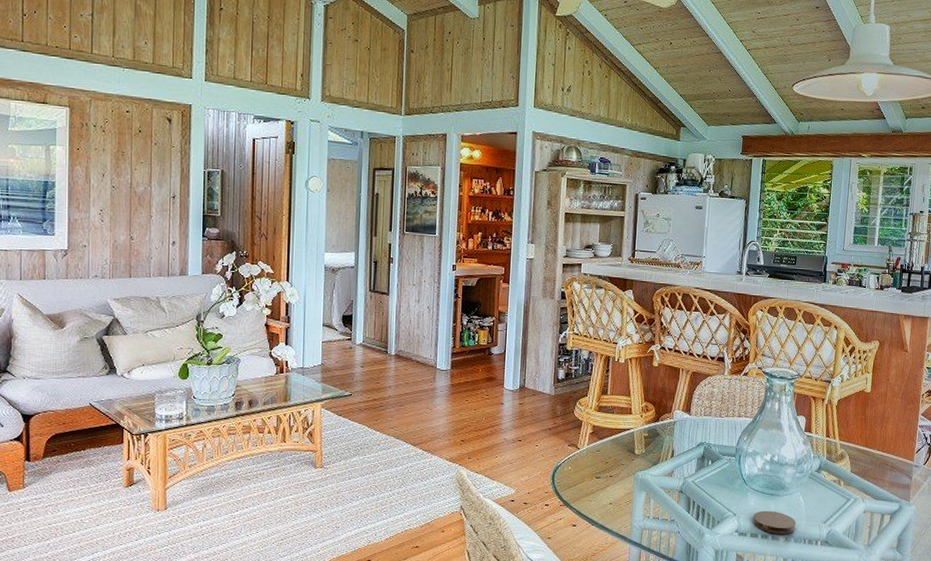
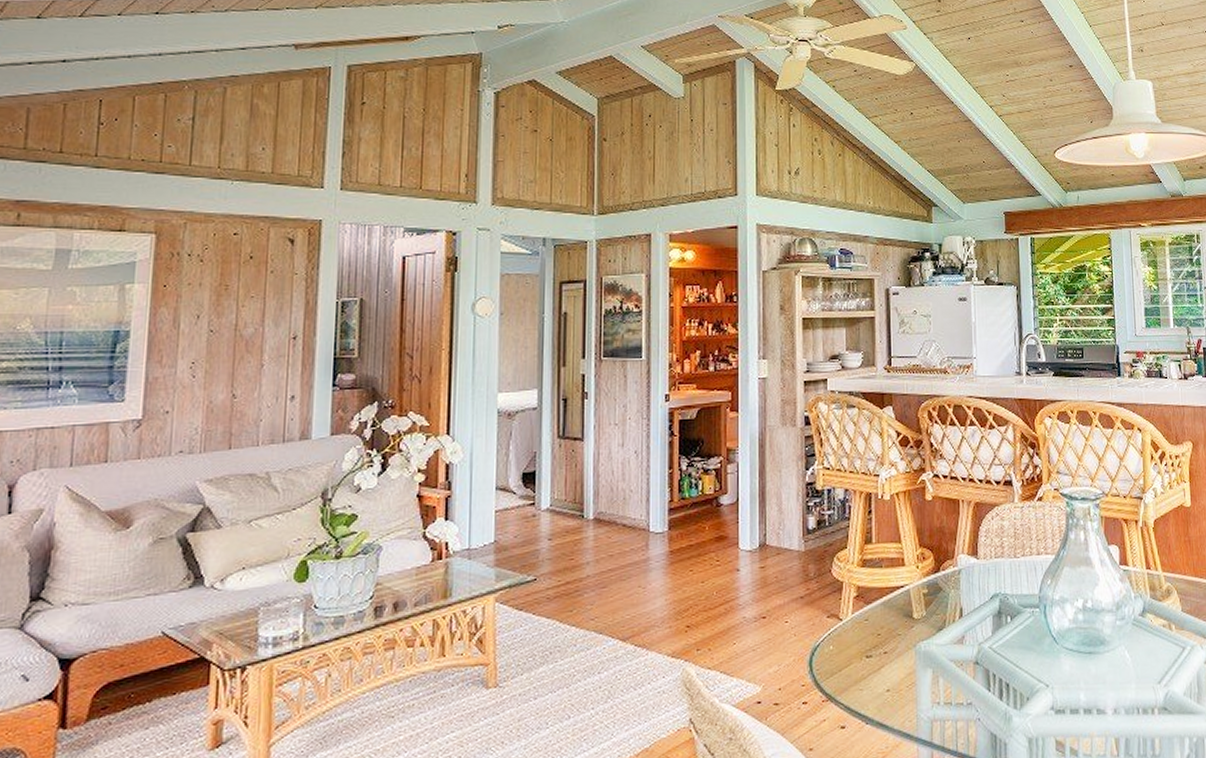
coaster: present [753,510,797,534] -> none [1071,674,1125,706]

